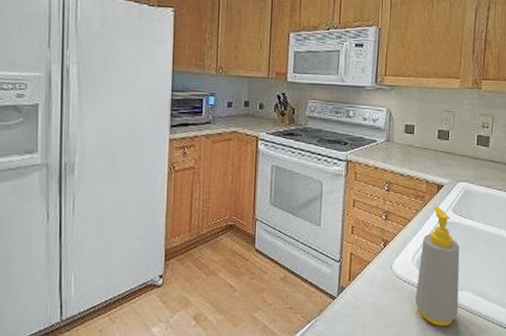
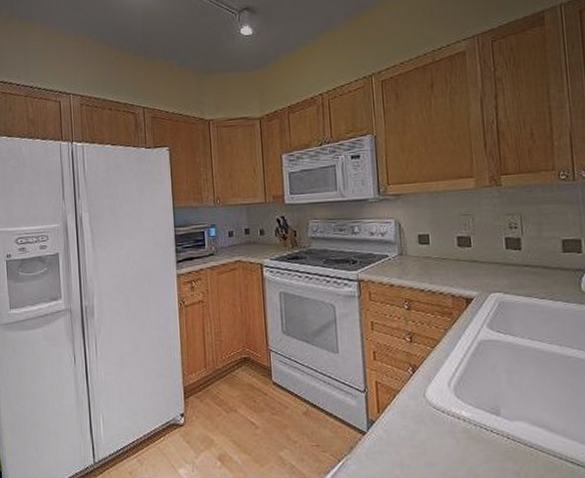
soap bottle: present [415,205,460,327] -> none [457,322,514,464]

